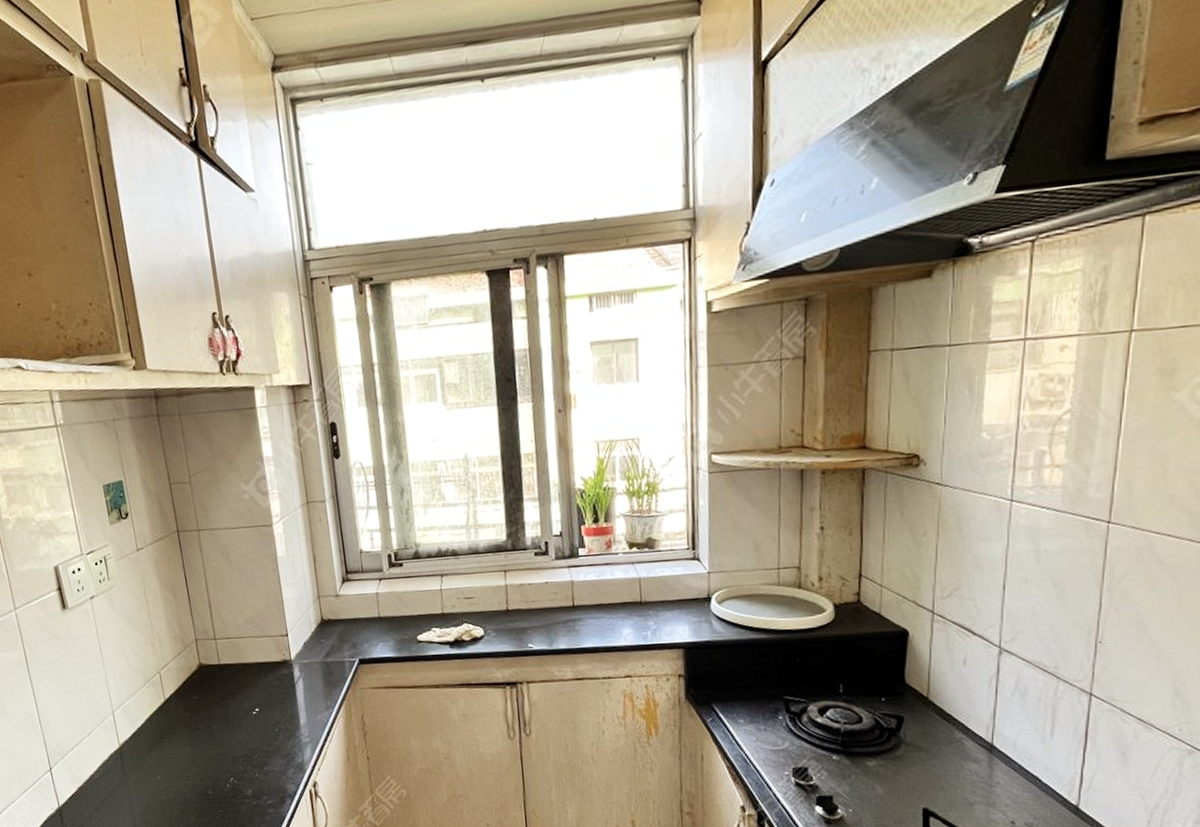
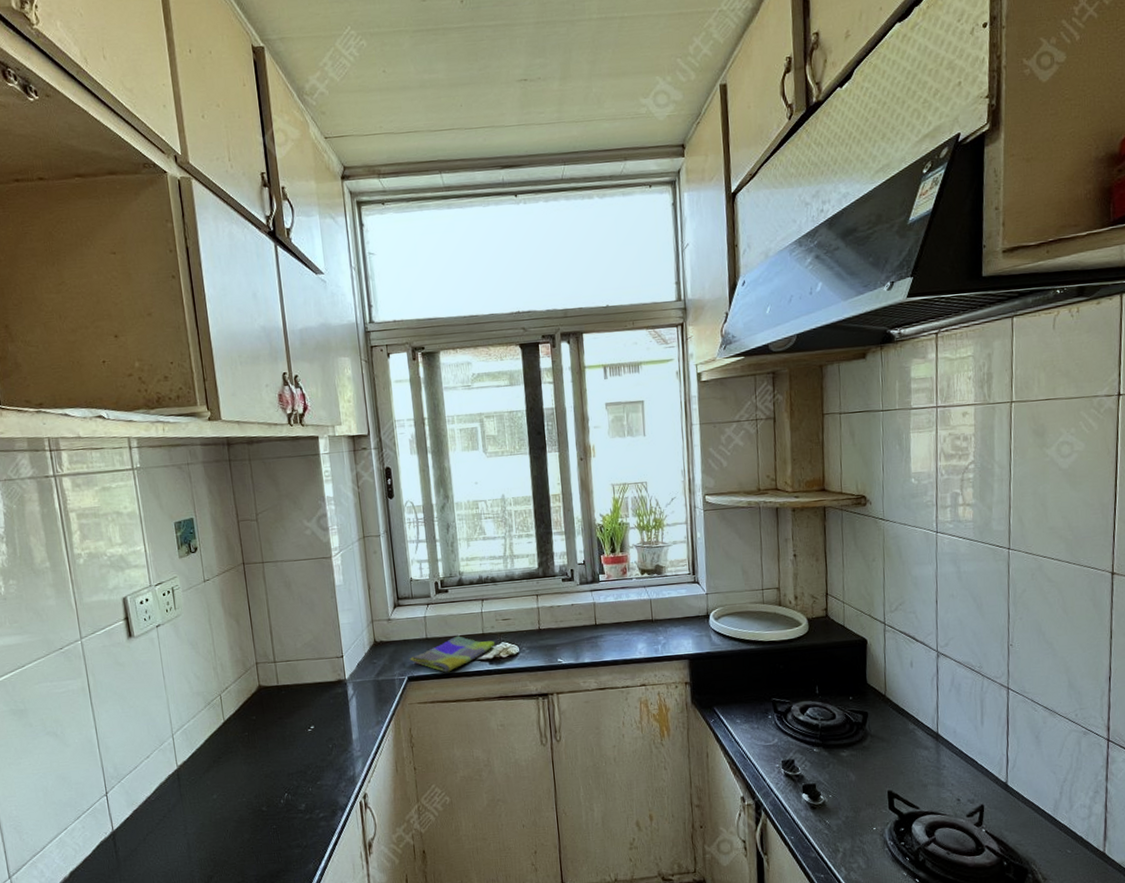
dish towel: none [361,615,457,656] -> present [410,635,496,673]

